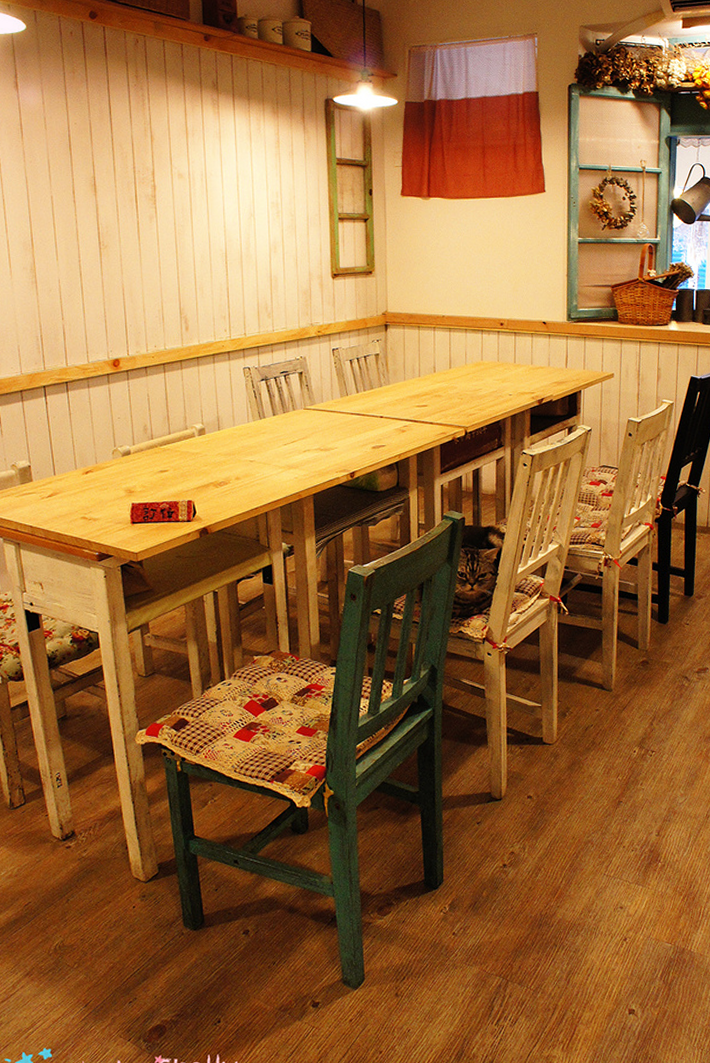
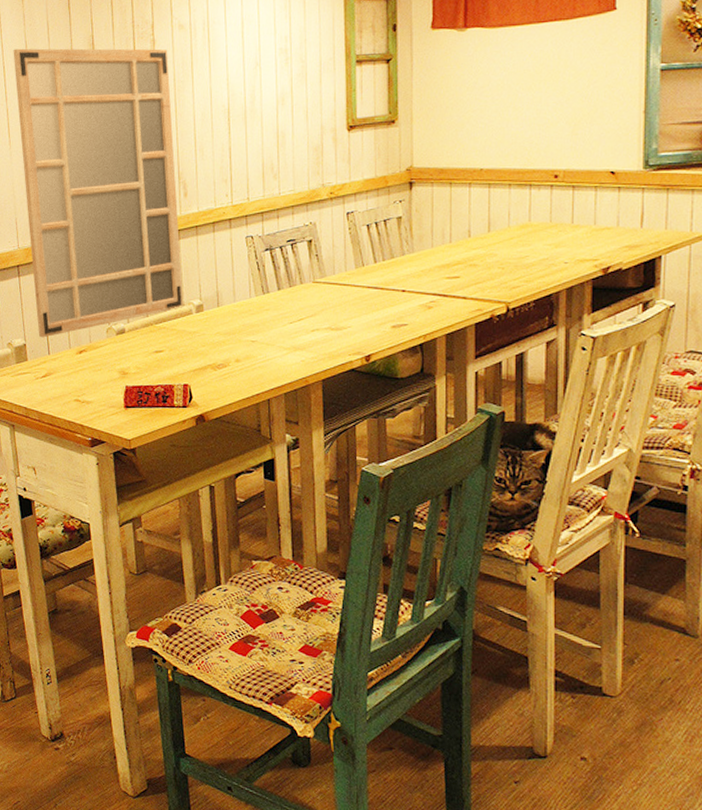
mirror: none [13,183,186,460] -> present [13,48,183,338]

